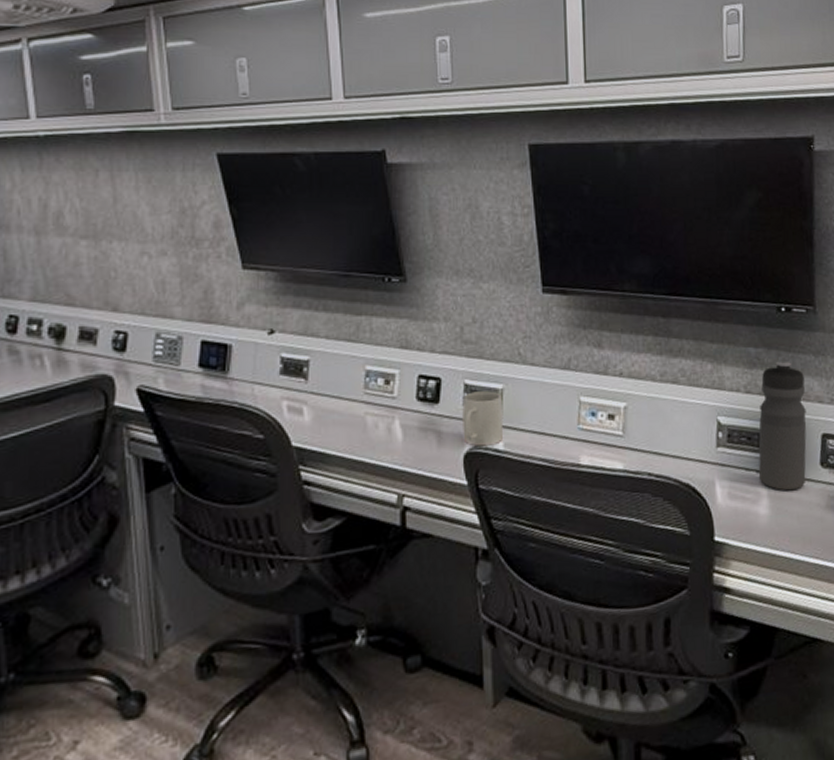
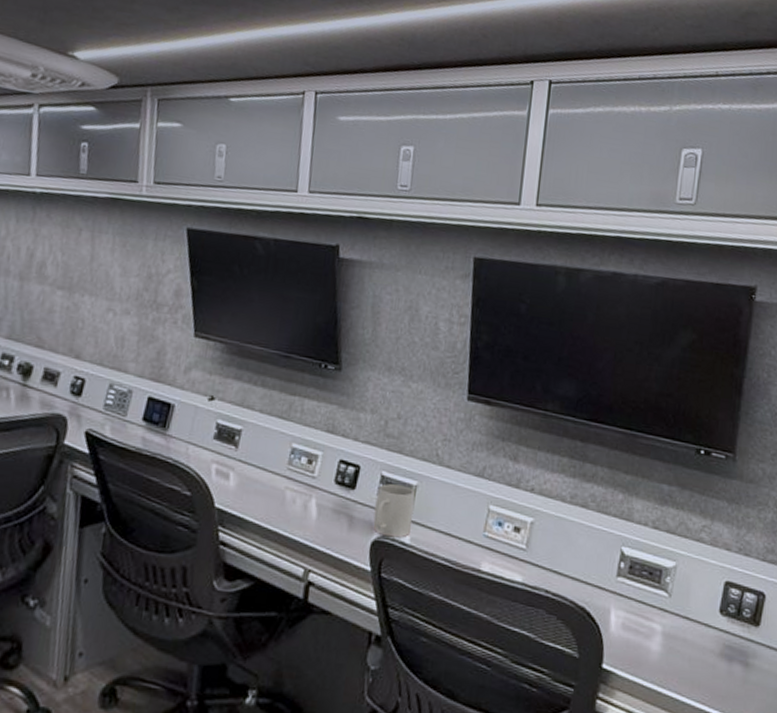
water bottle: present [758,361,807,491] -> none [655,502,715,633]

